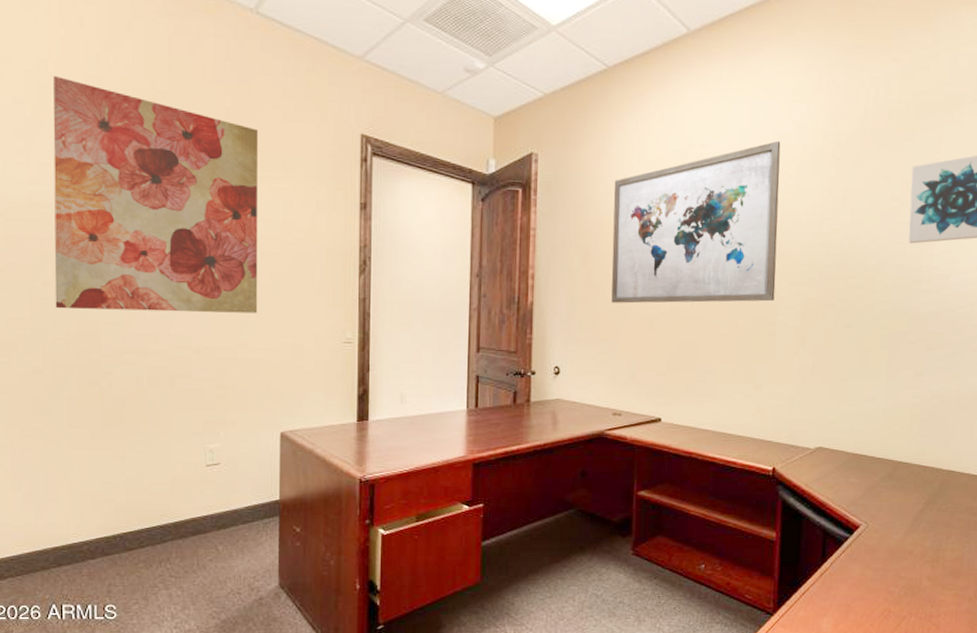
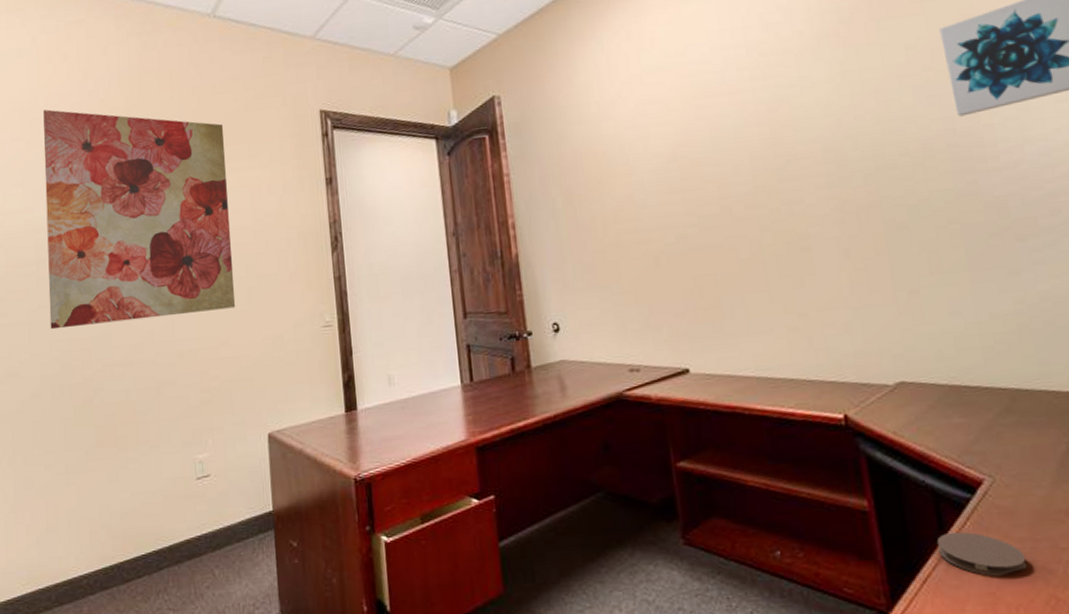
wall art: present [611,140,781,304] -> none [587,31,801,242]
coaster: none [818,560,876,594] -> present [936,531,1028,577]

